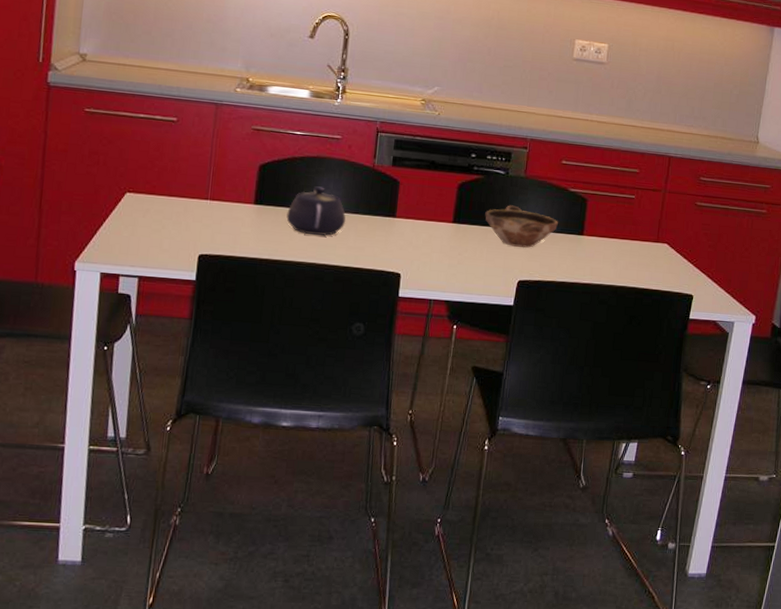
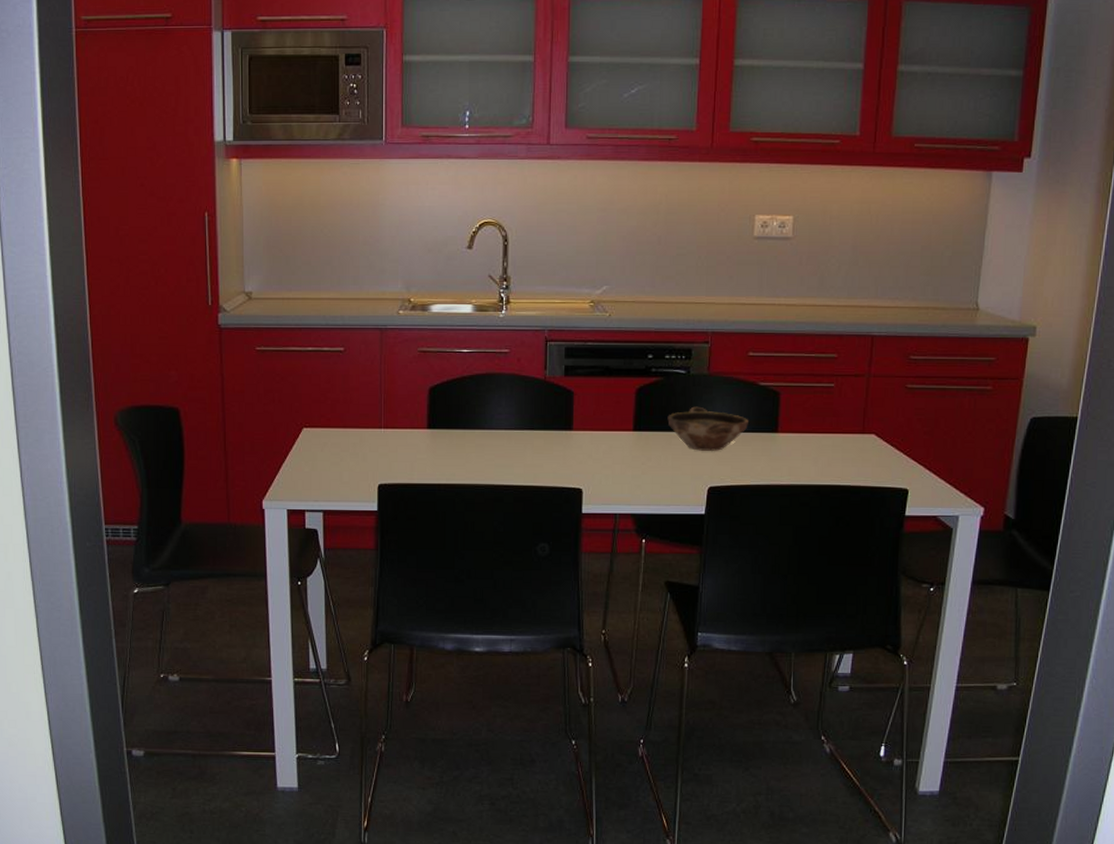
teapot: present [286,186,346,236] -> none [461,405,522,456]

